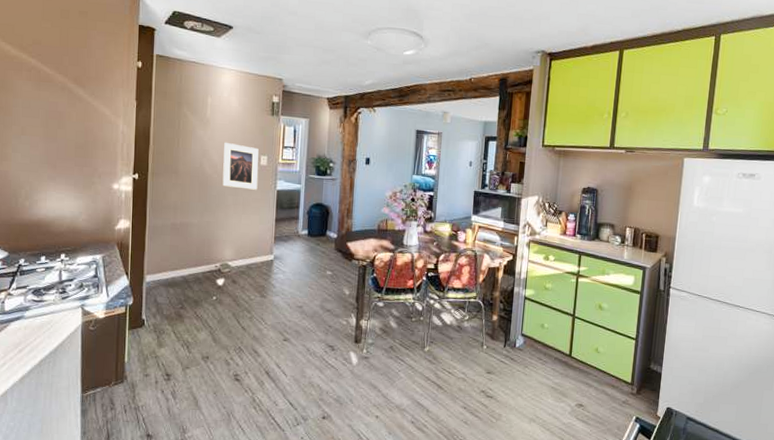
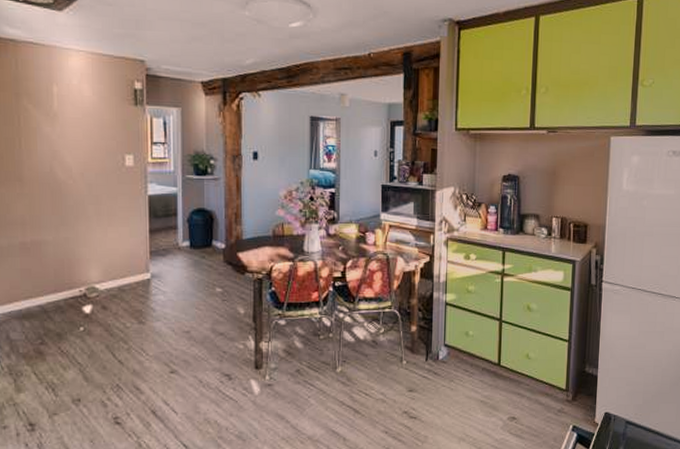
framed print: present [222,142,259,190] -> none [78,140,125,197]

